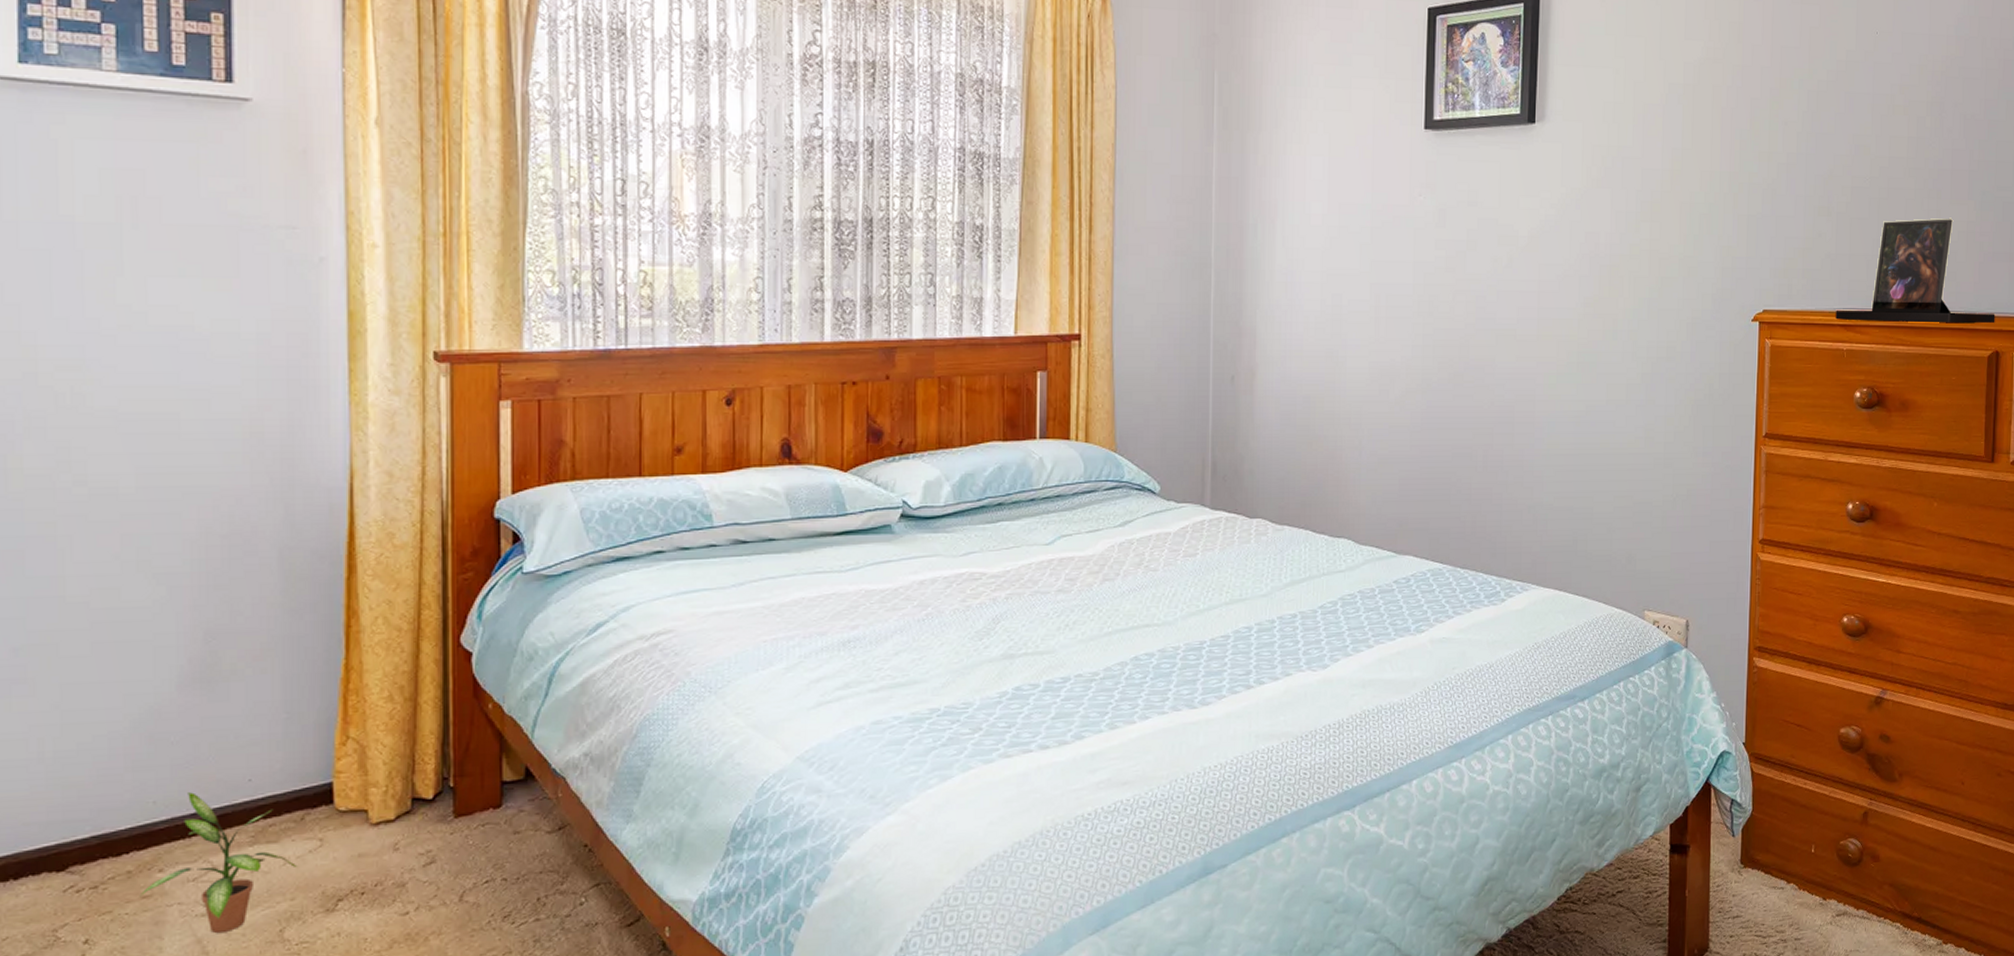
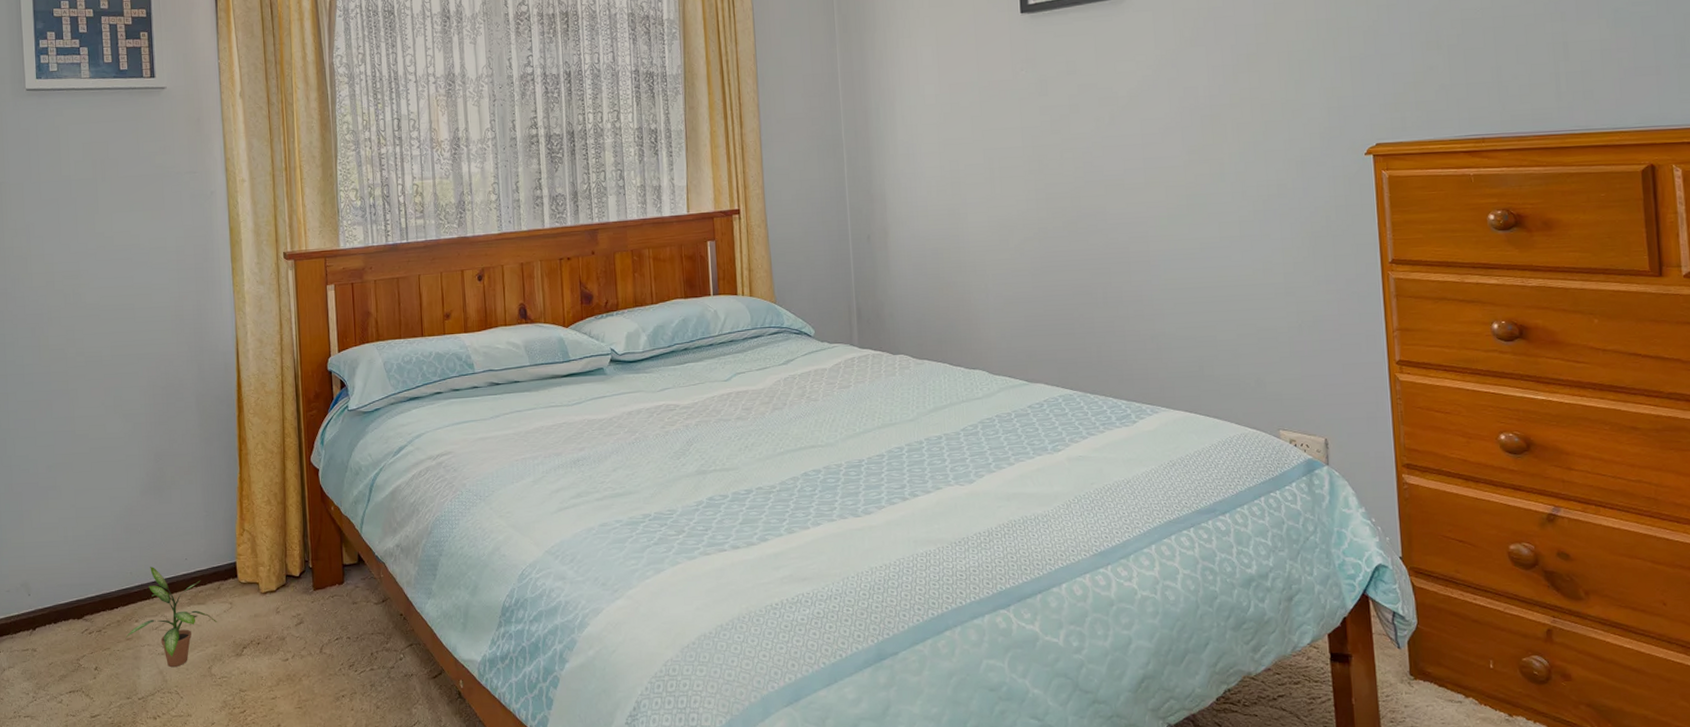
photo frame: present [1835,219,1995,324] -> none [1457,39,1646,147]

